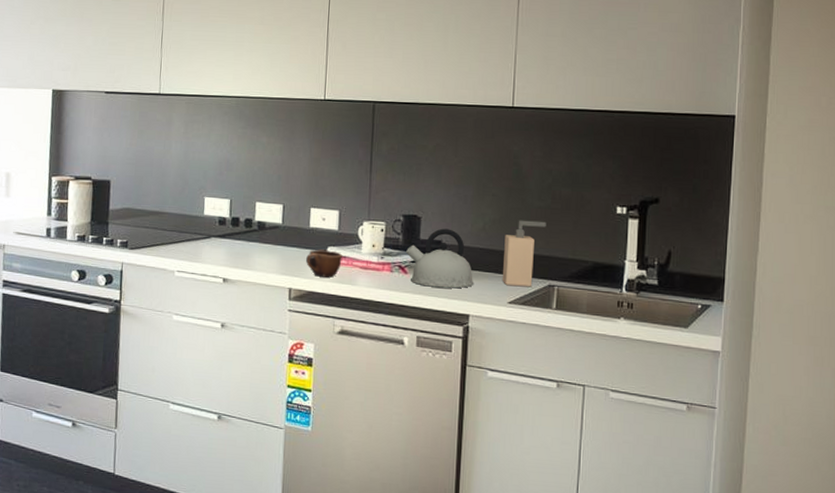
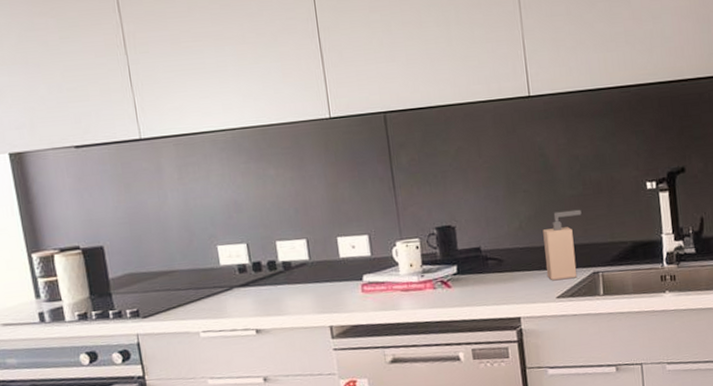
mug: present [305,249,342,278] -> none [341,278,381,309]
kettle: present [406,228,474,289] -> none [446,233,520,297]

